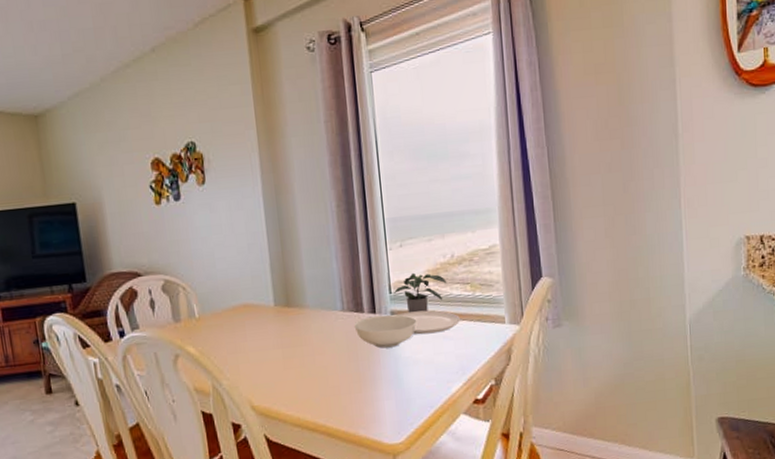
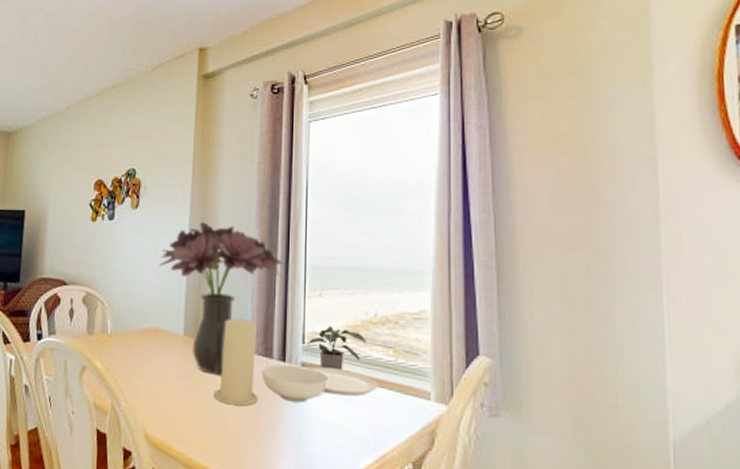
flower arrangement: none [237,190,363,339] -> present [159,222,283,375]
candle: none [312,279,355,363] -> present [213,318,259,406]

